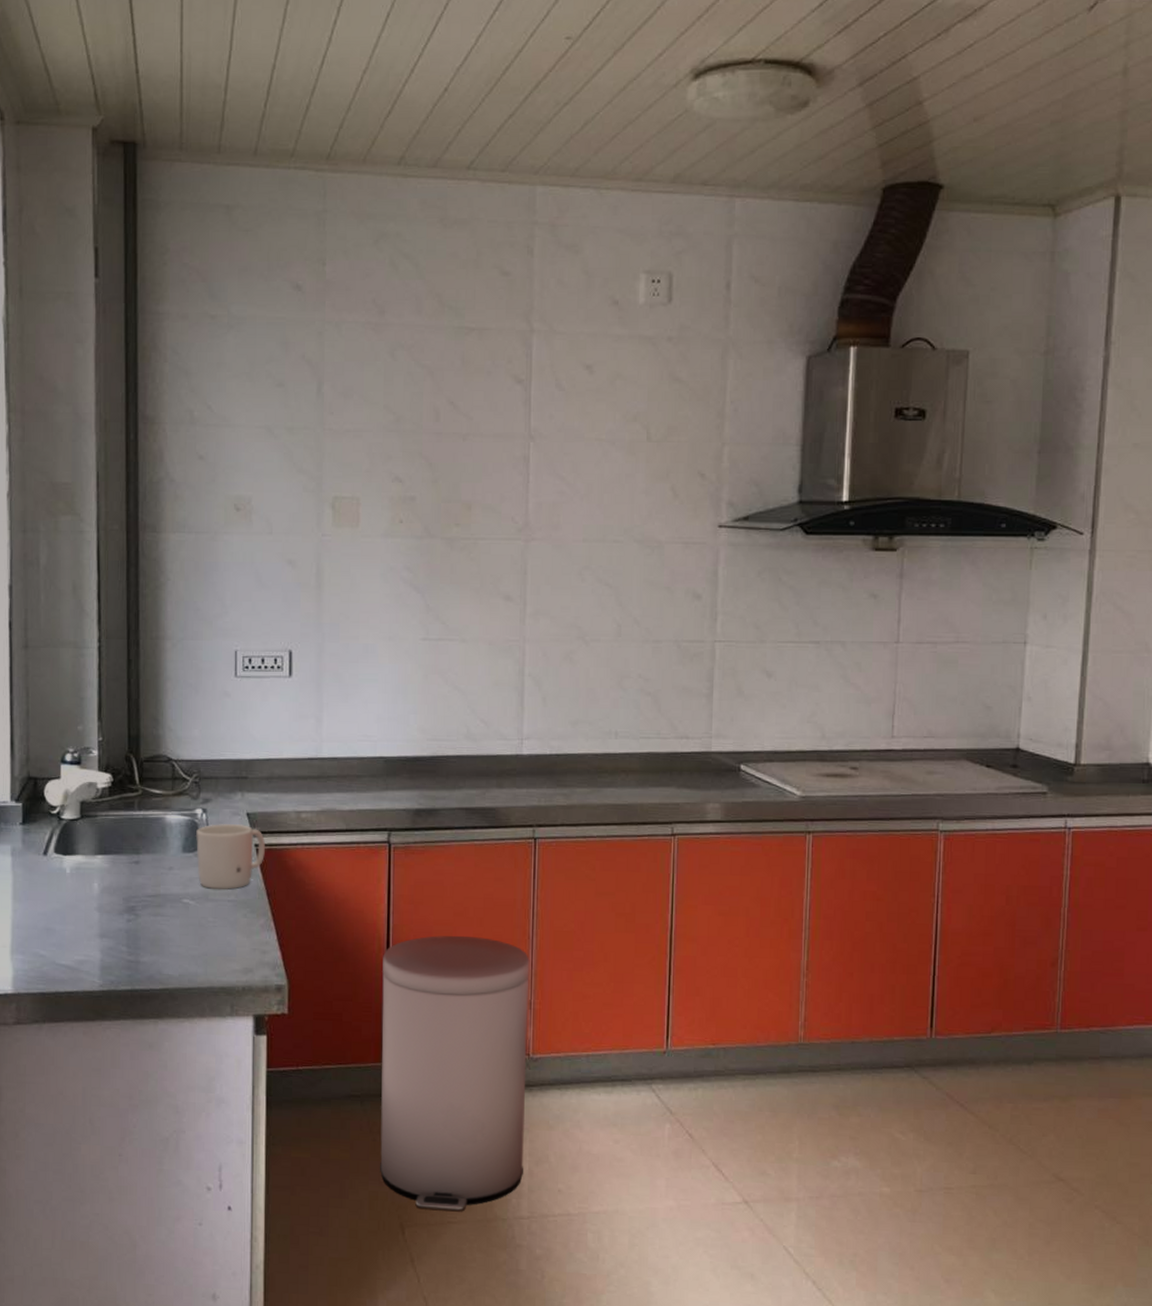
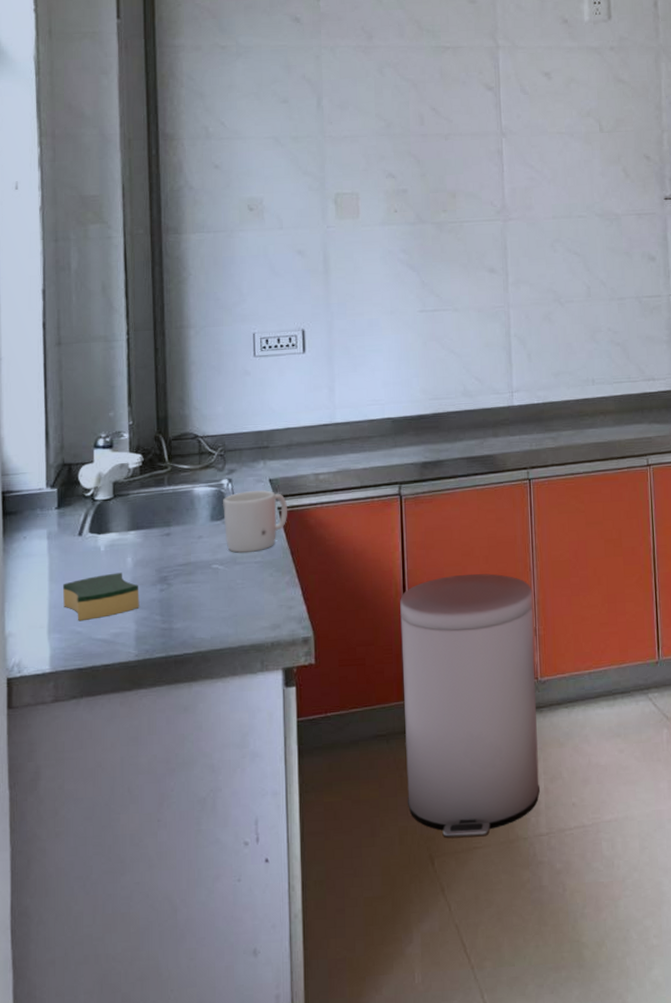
sponge: none [26,897,106,945] -> present [62,572,140,622]

